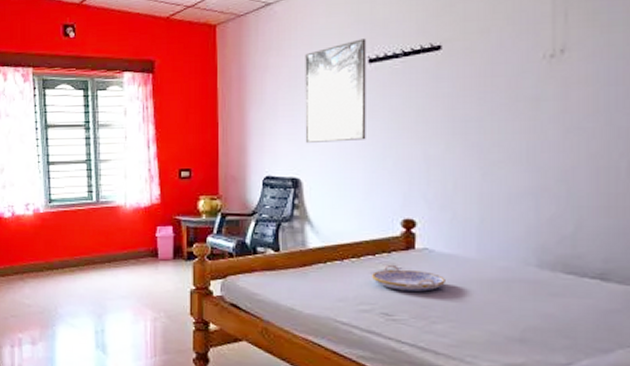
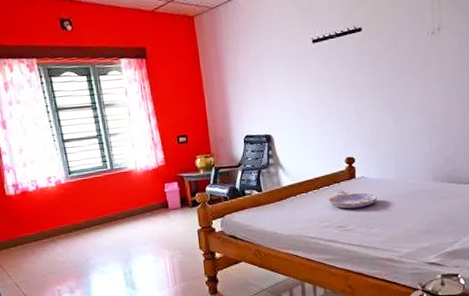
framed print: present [305,38,367,144] -> none [266,24,316,108]

